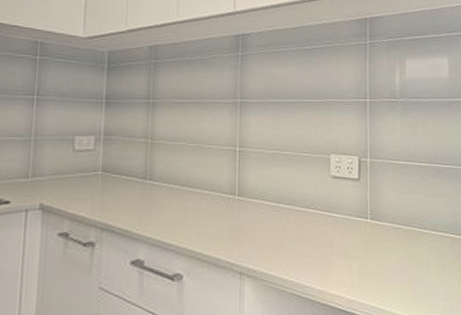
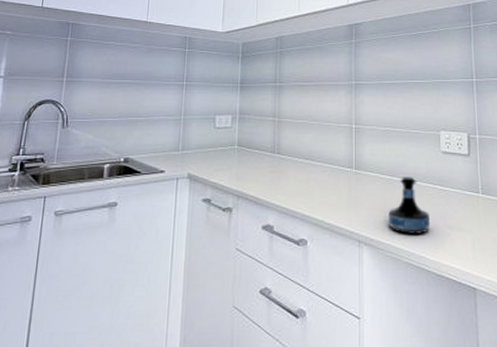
tequila bottle: none [273,203,317,264] -> present [388,177,431,234]

